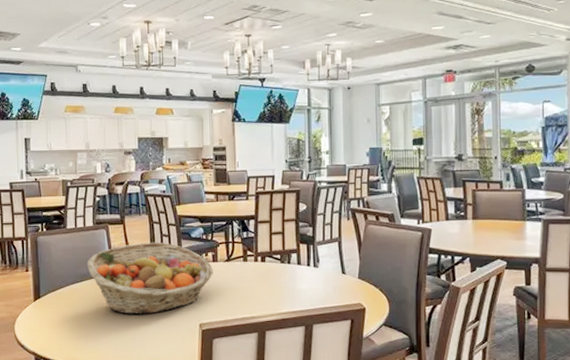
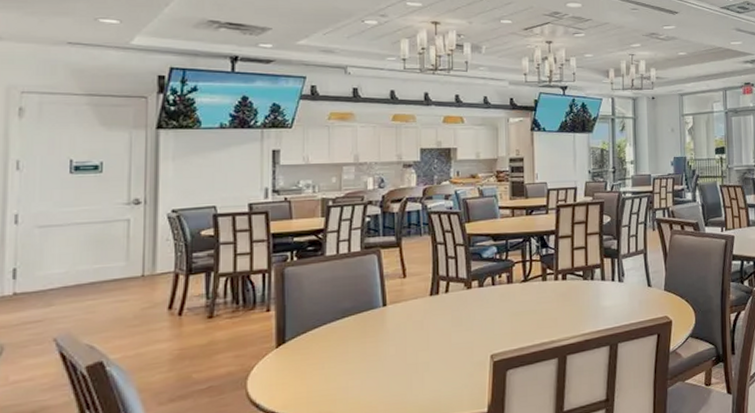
fruit basket: present [87,242,213,314] -> none [352,265,508,352]

